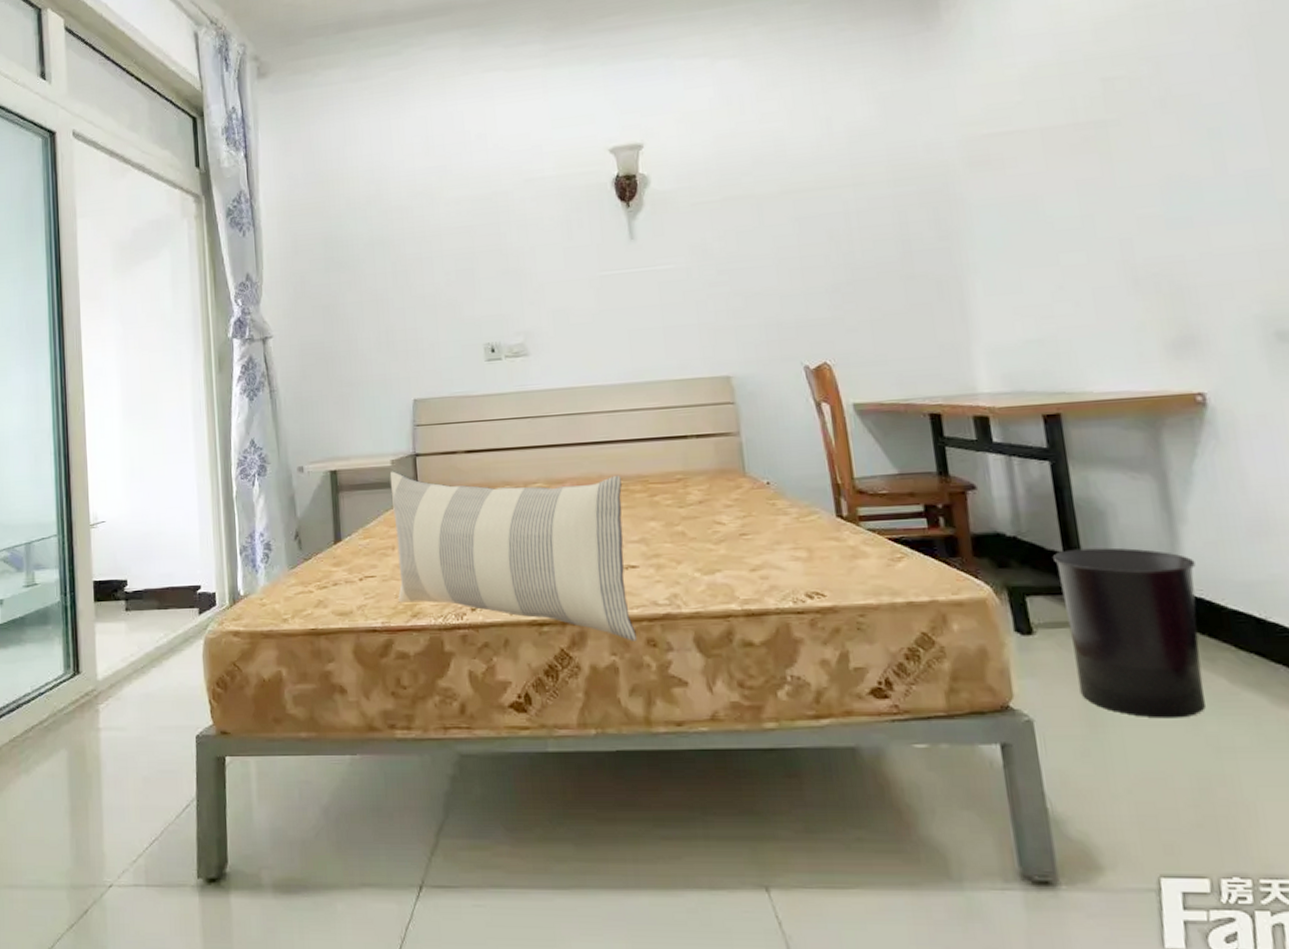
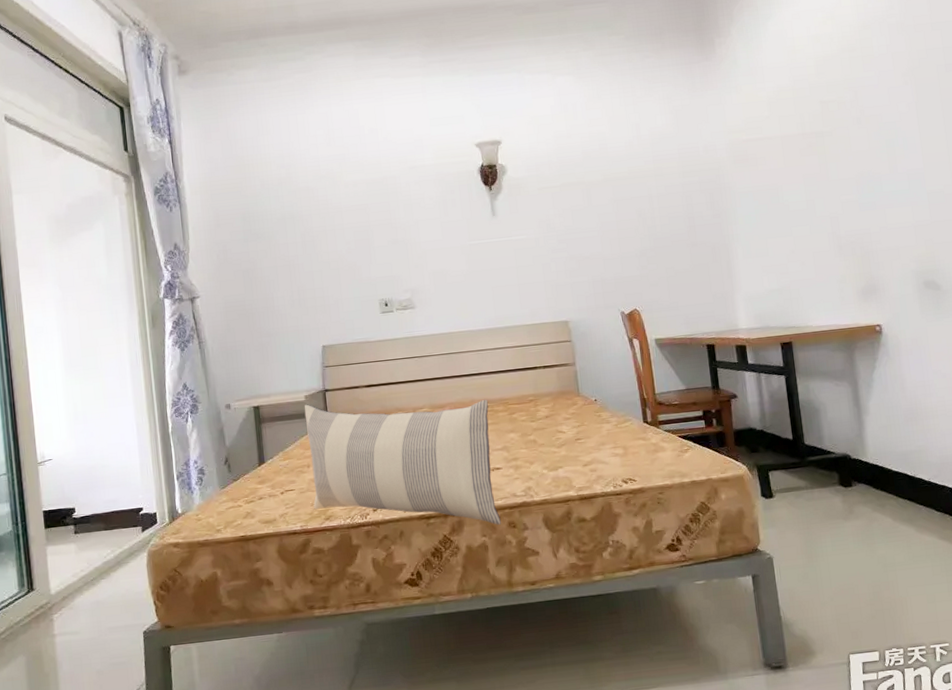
waste bin: present [1052,547,1206,719] -> none [785,433,878,548]

